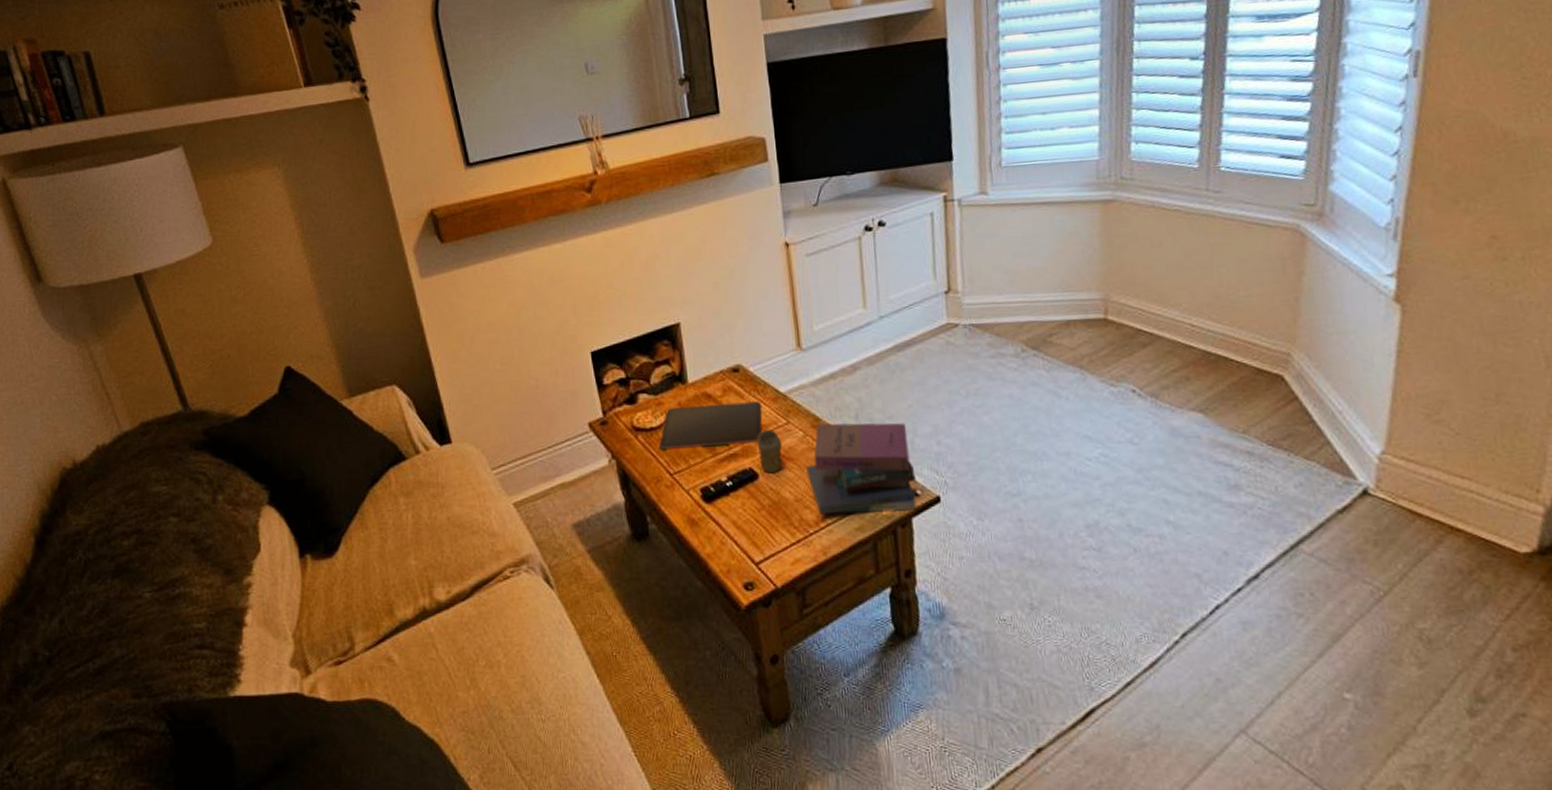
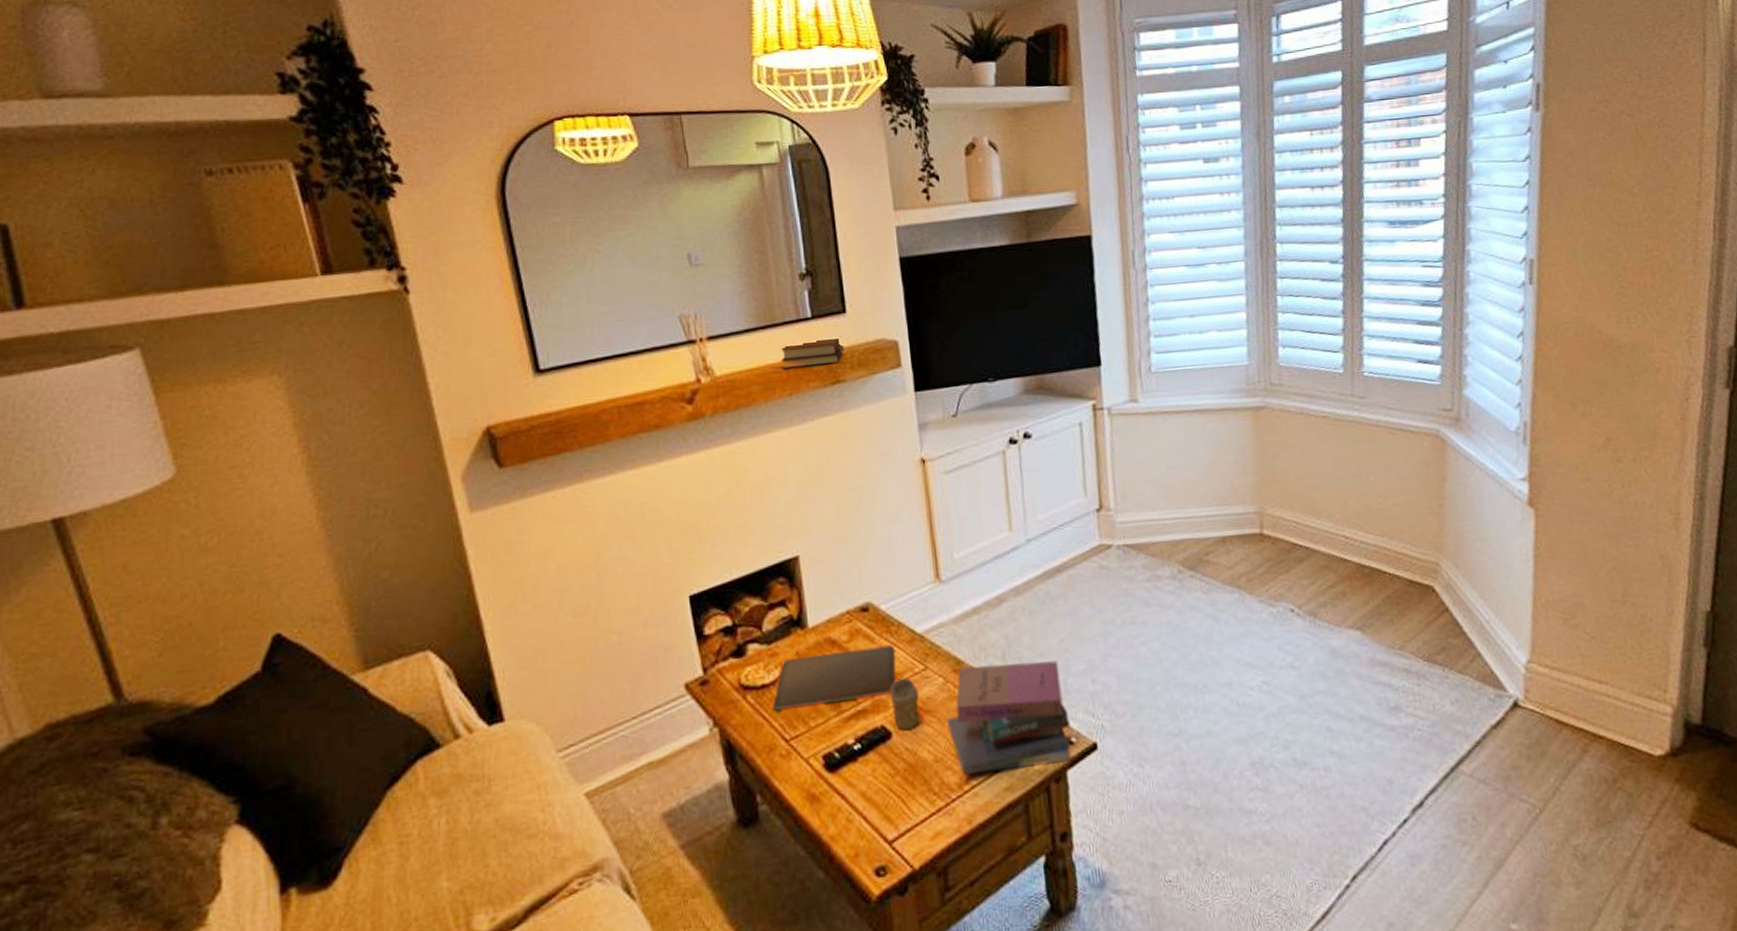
books: none [663,133,718,163] -> present [780,335,844,369]

